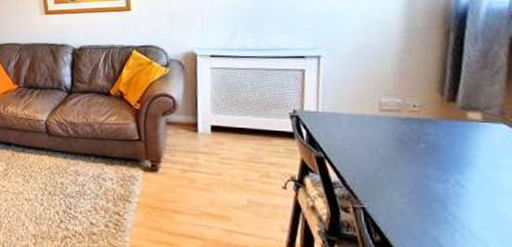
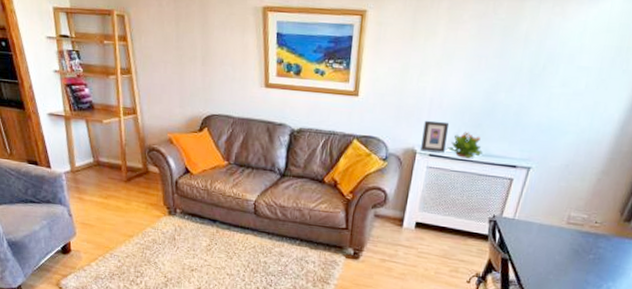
picture frame: none [199,22,225,52] -> present [421,120,450,152]
potted flower: none [228,29,266,55] -> present [448,132,484,159]

